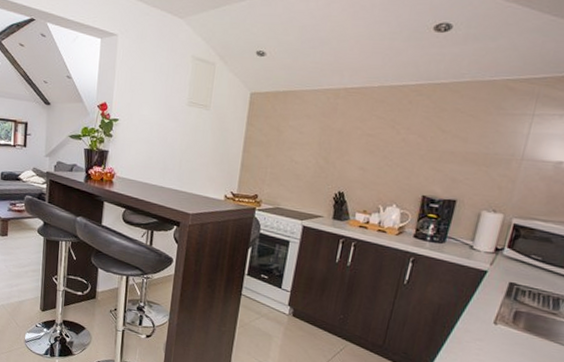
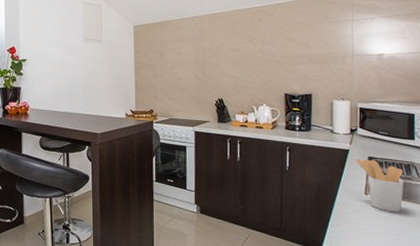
utensil holder: none [492,283,550,349] -> present [355,159,404,212]

